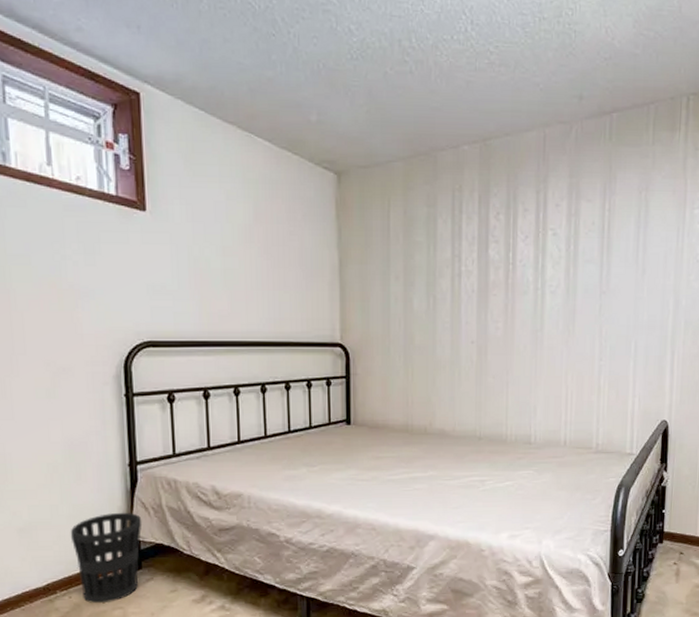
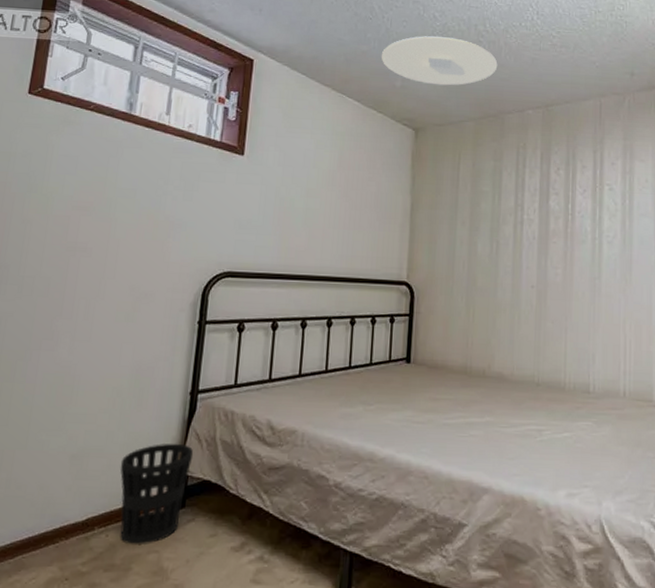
ceiling light: none [290,56,427,119] -> present [381,36,498,86]

